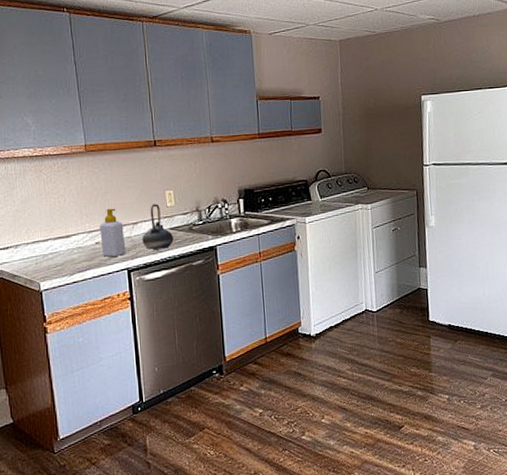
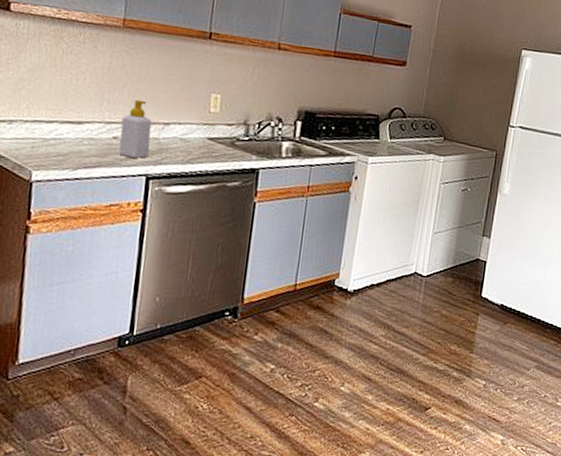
teapot: present [142,204,173,250] -> none [171,105,210,161]

